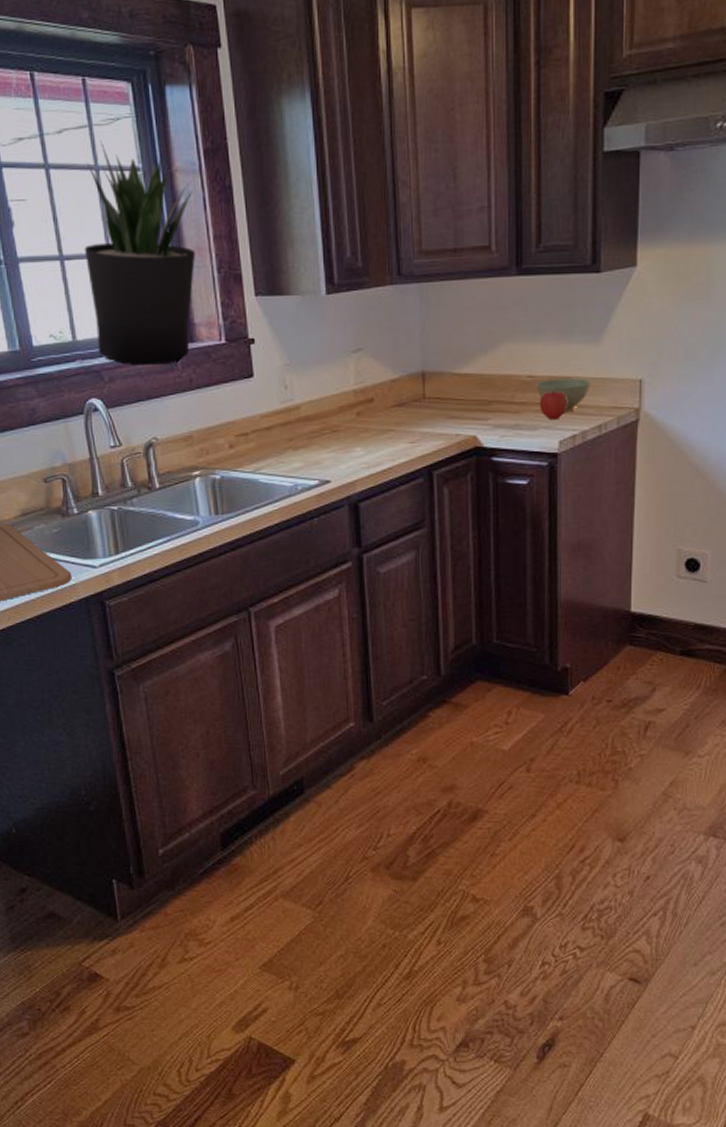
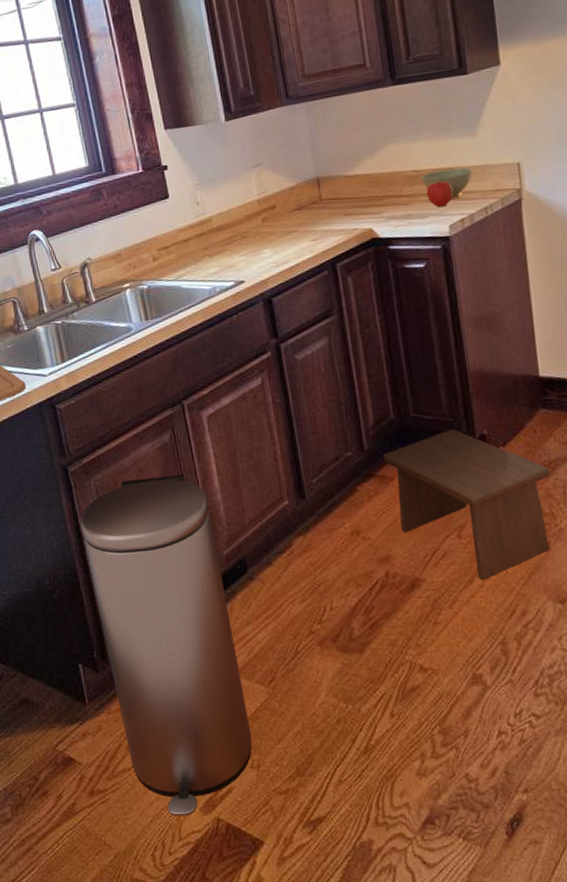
planter: present [85,141,196,365] -> none [18,20,113,199]
pedal bin: none [124,687,293,1035] -> present [80,474,252,817]
step stool: none [460,660,628,815] -> present [383,429,551,580]

